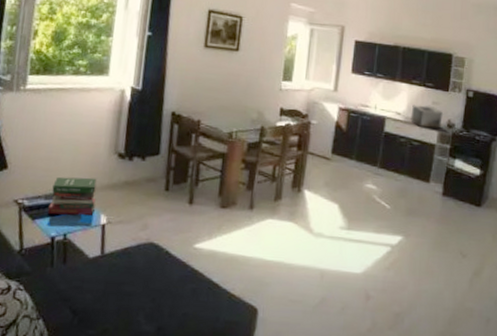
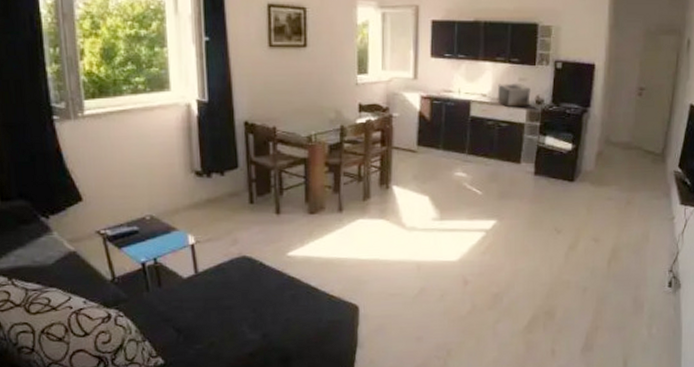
books: present [48,176,97,216] -> none [133,199,182,242]

